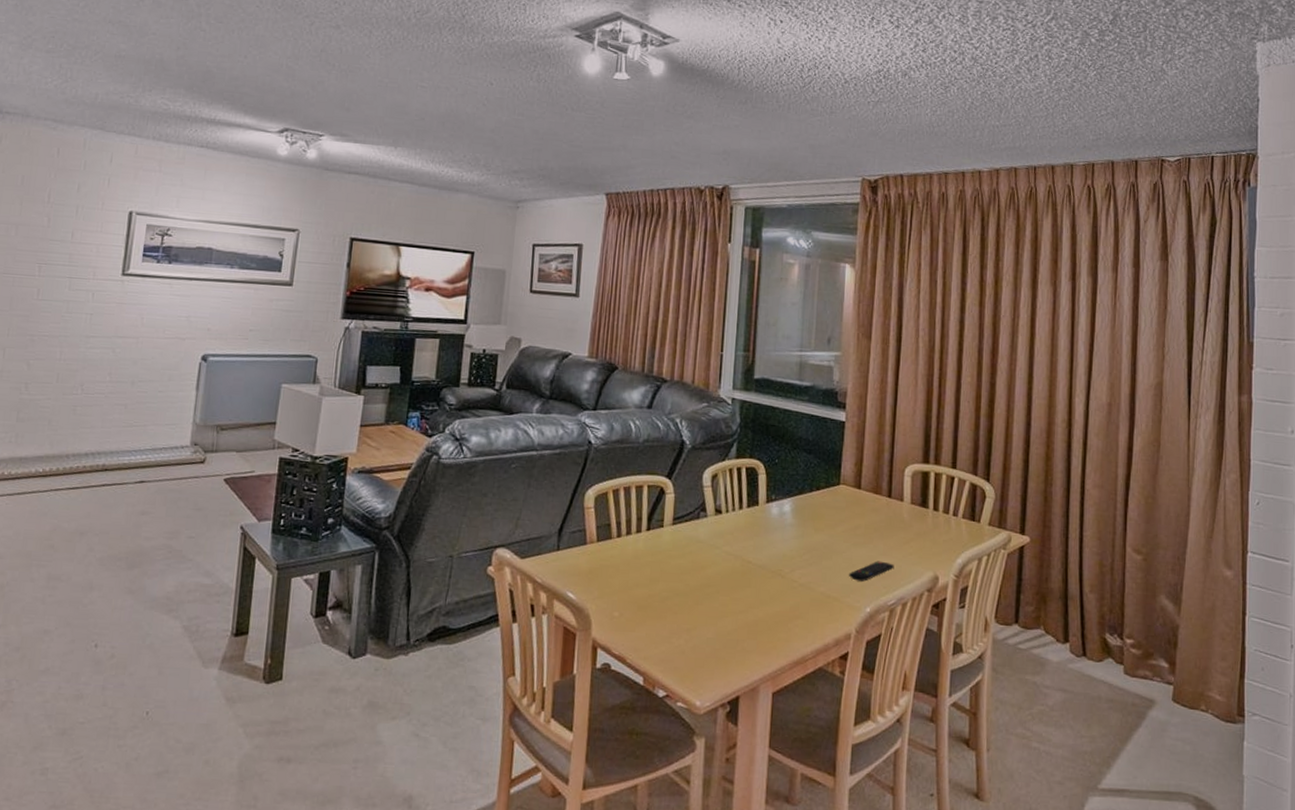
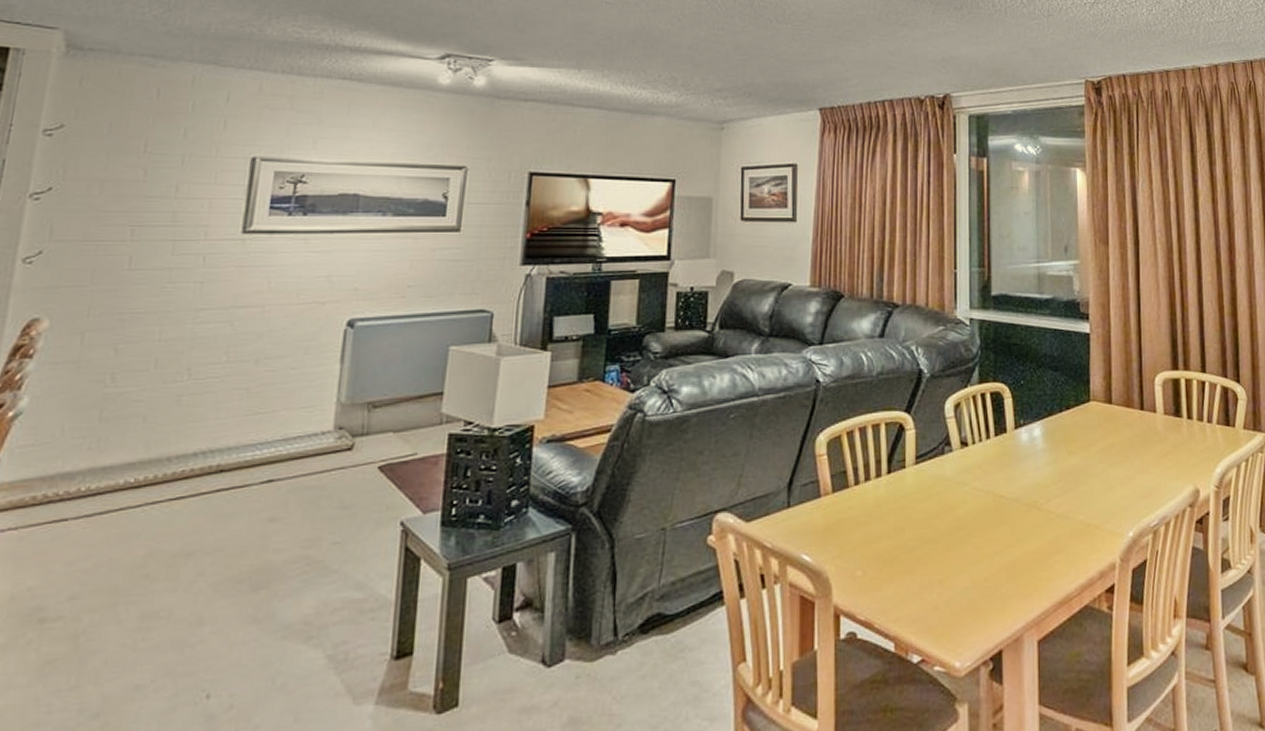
remote control: present [849,561,894,582] -> none [1108,479,1154,504]

